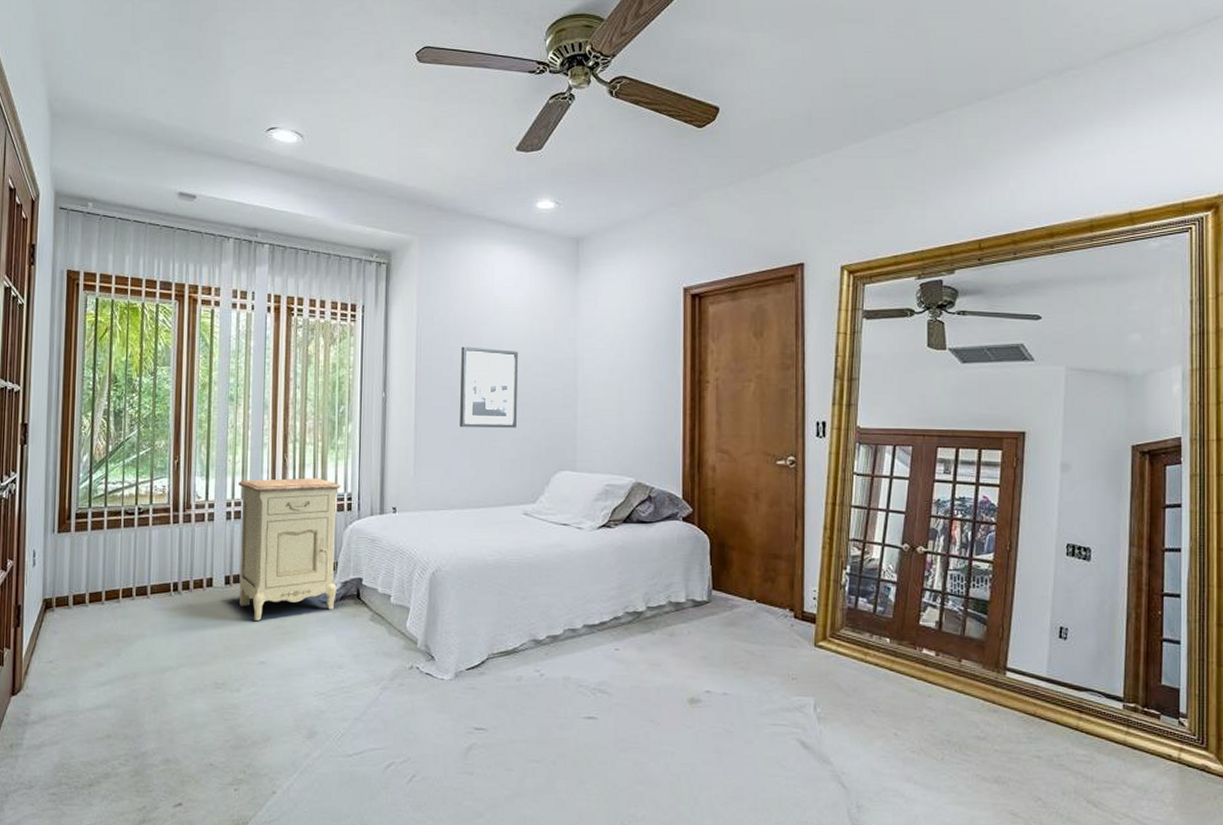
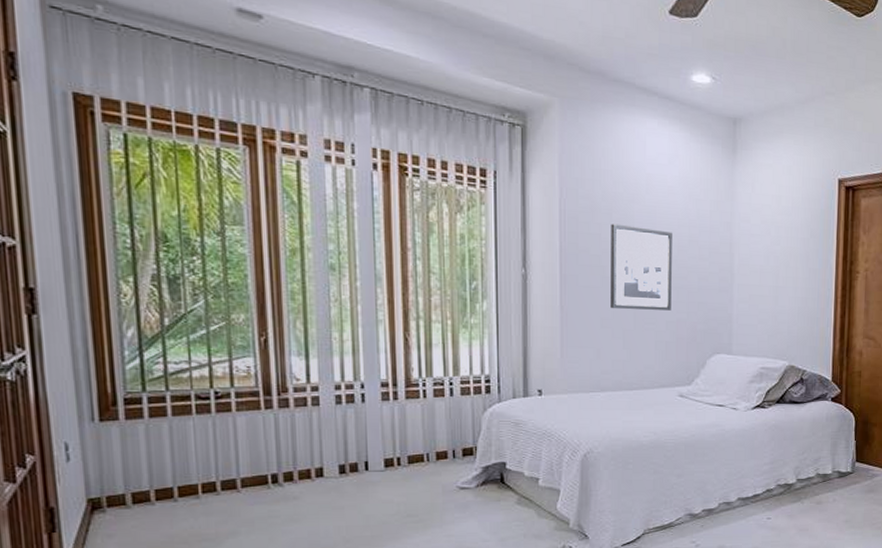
nightstand: present [238,478,341,622] -> none [349,358,477,511]

